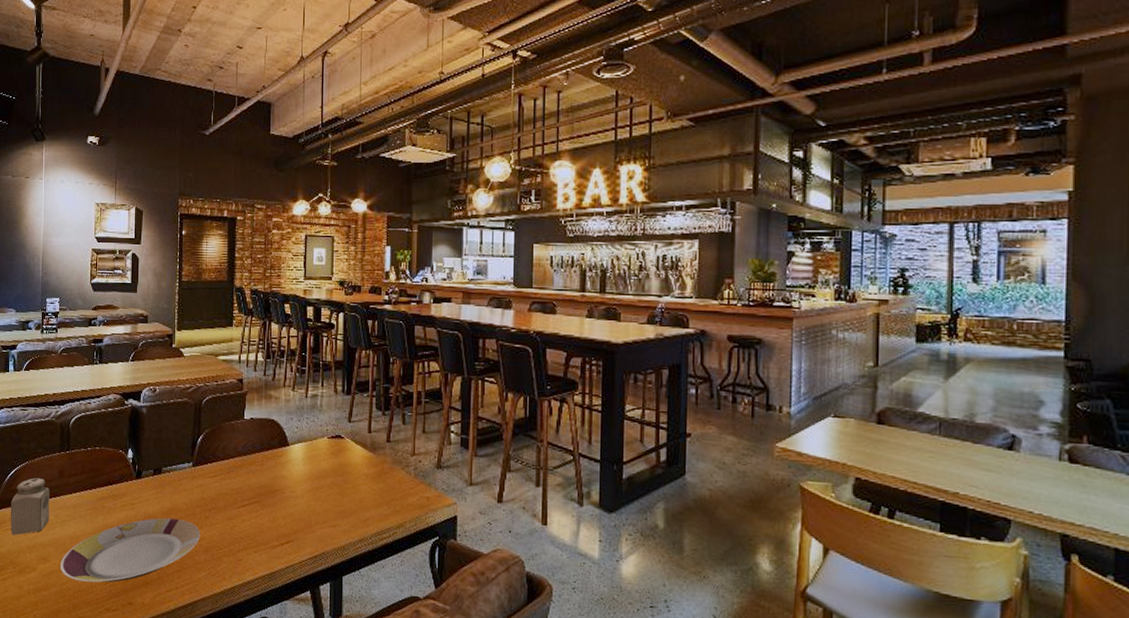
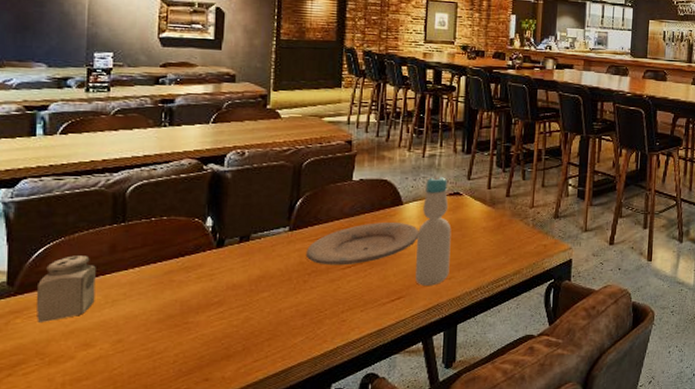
plate: present [60,518,201,583] -> none [110,286,298,364]
plate: none [206,463,304,504] -> present [305,223,419,266]
bottle: none [302,417,335,532] -> present [415,176,452,286]

